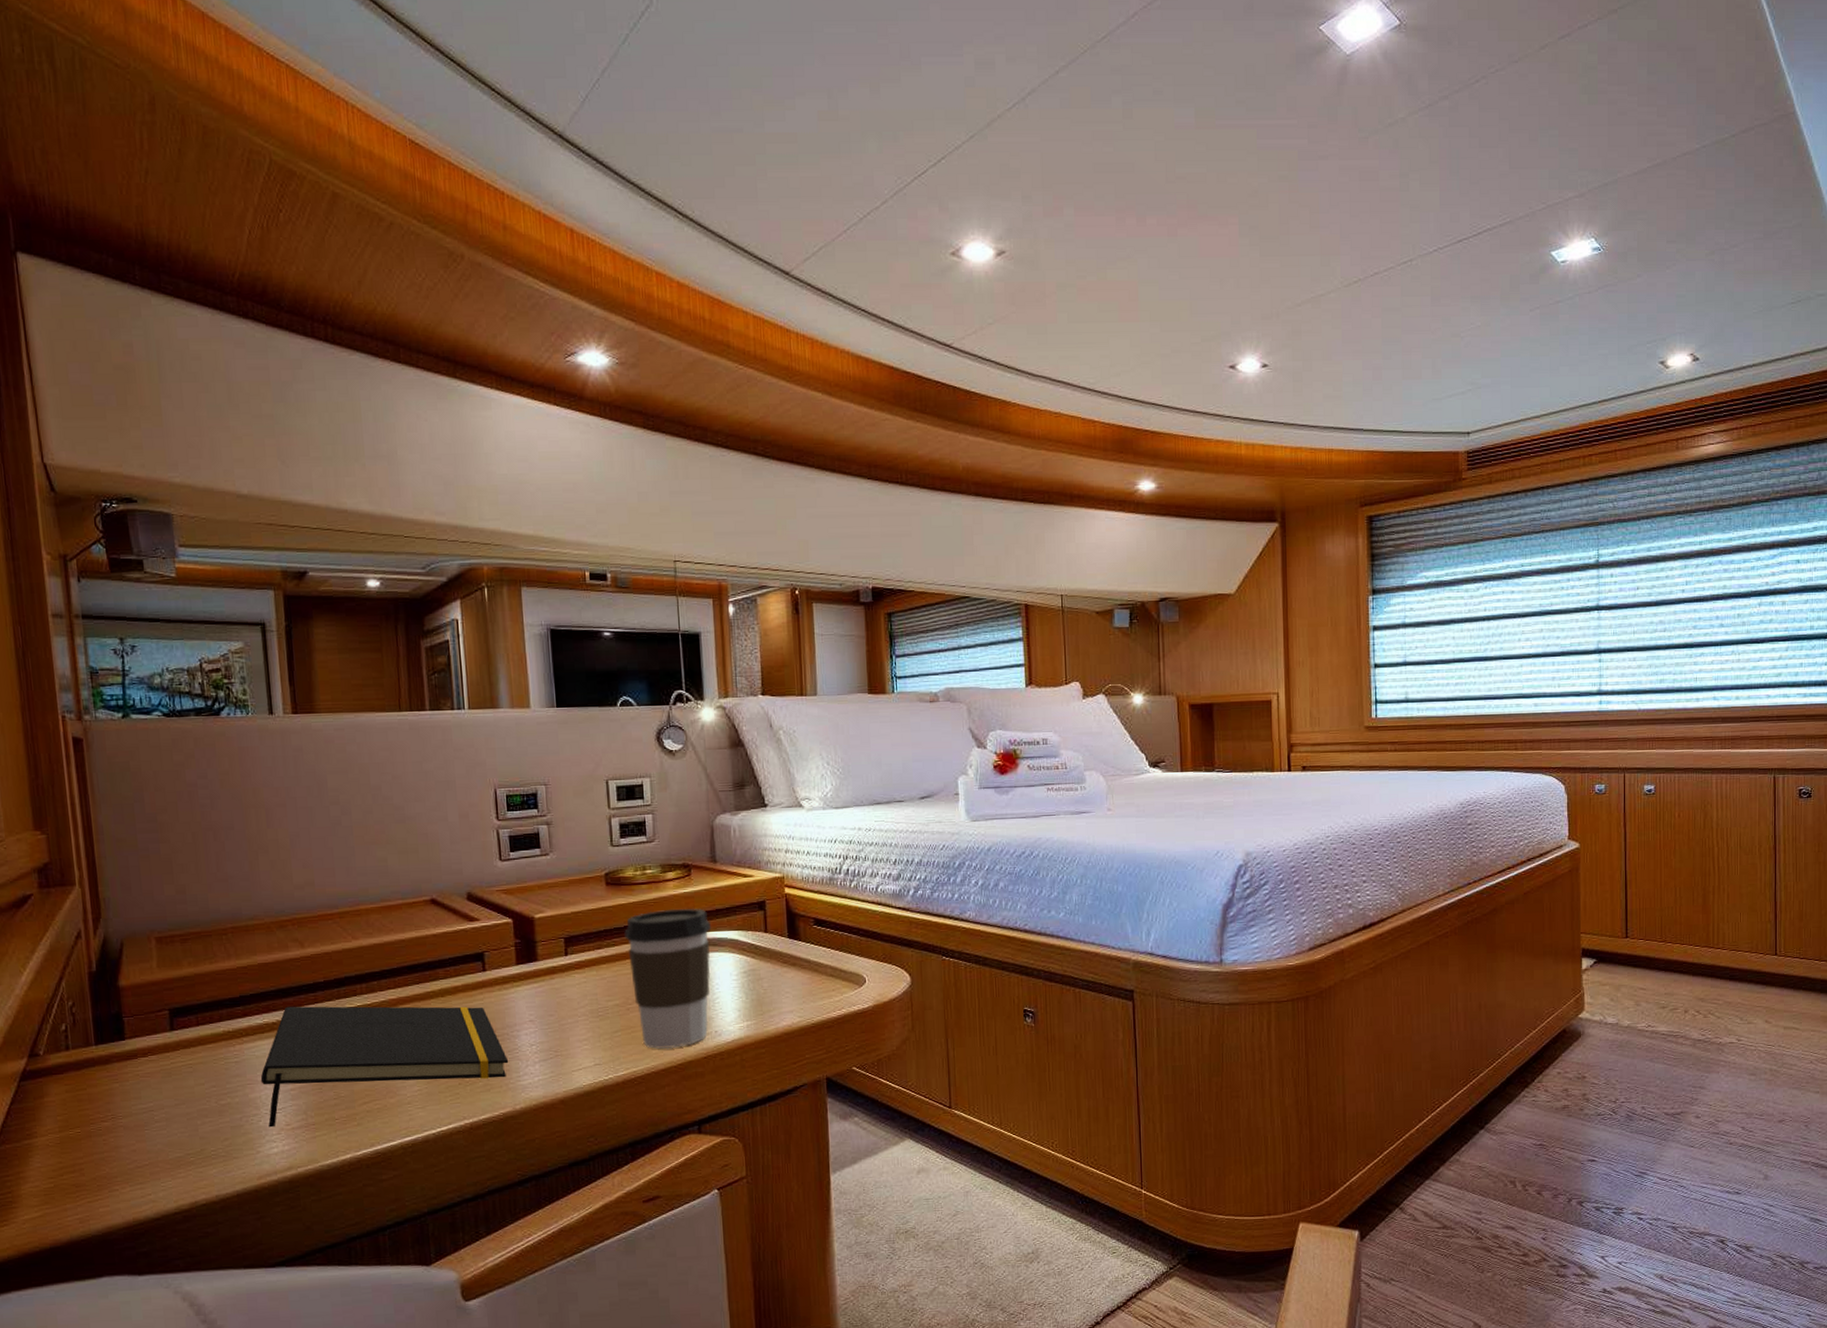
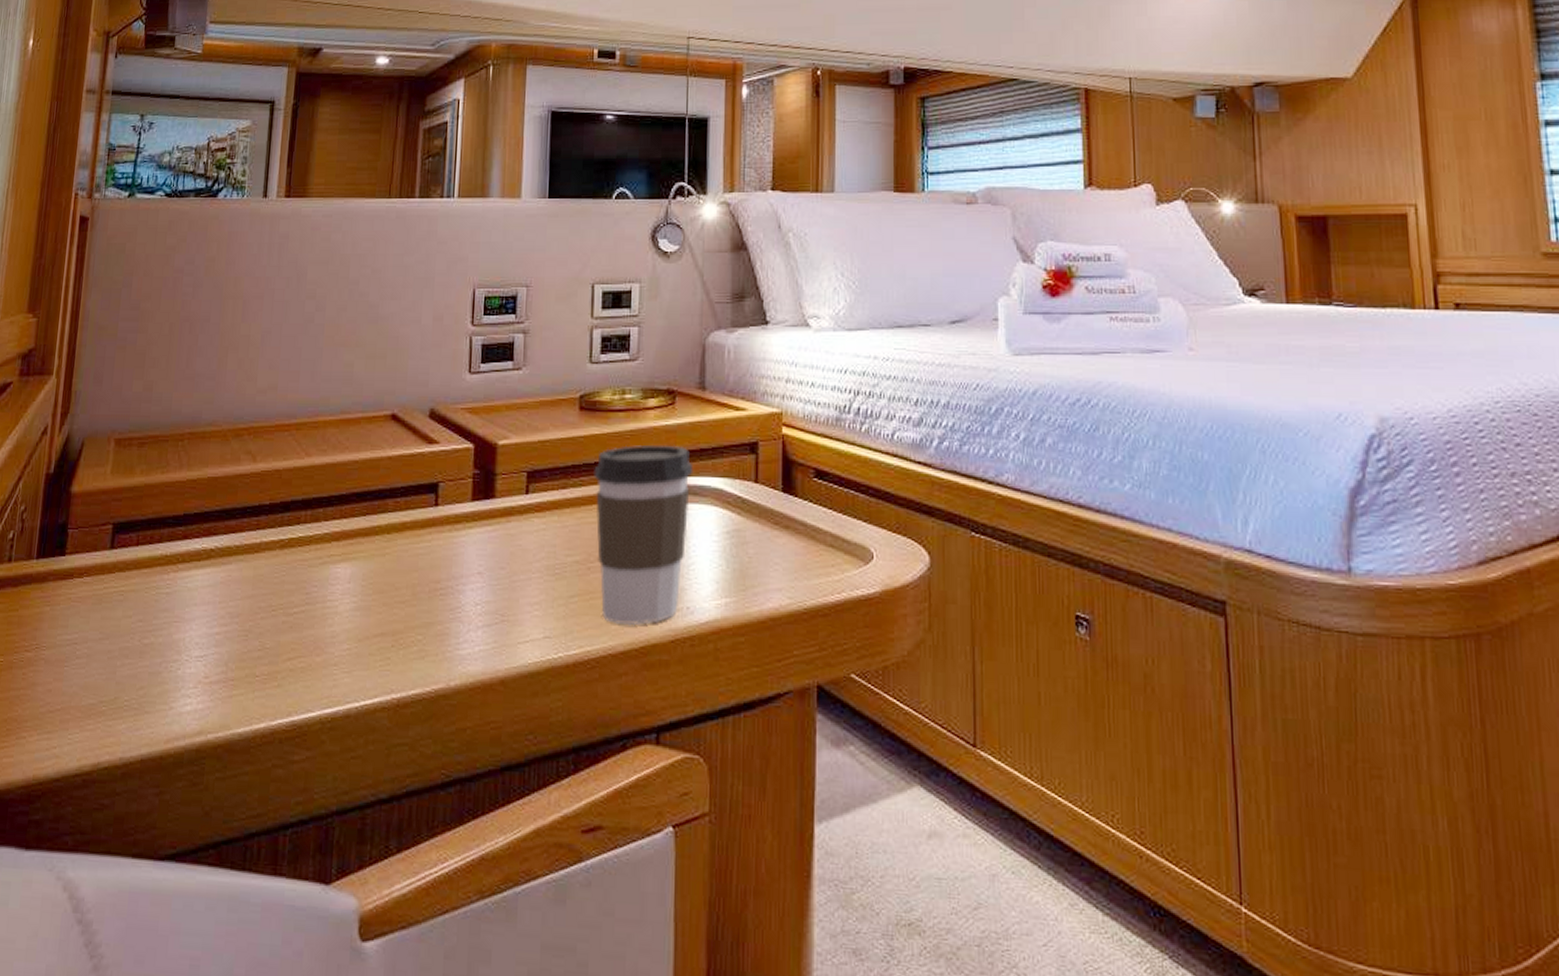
notepad: present [260,1006,509,1128] -> none [187,530,449,679]

